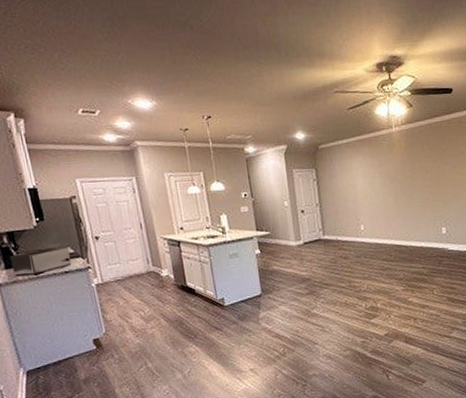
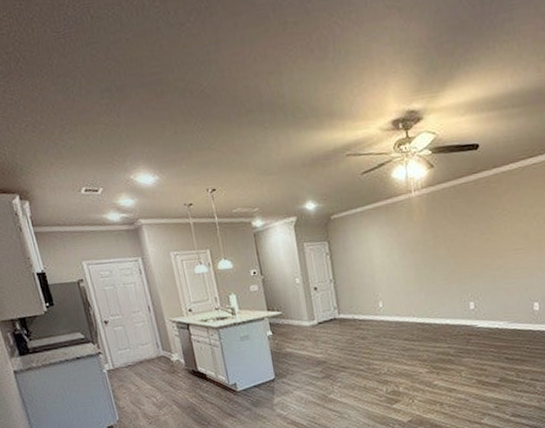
toaster: present [9,246,72,277] -> none [23,331,83,364]

